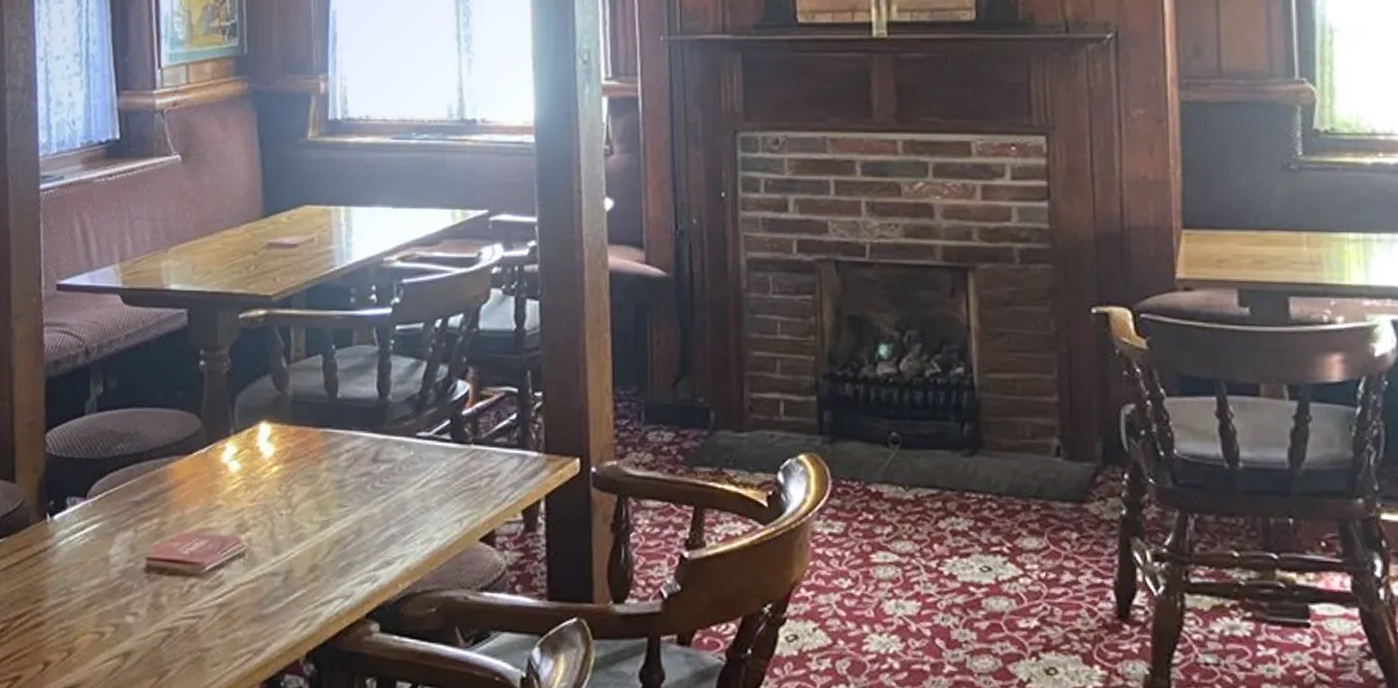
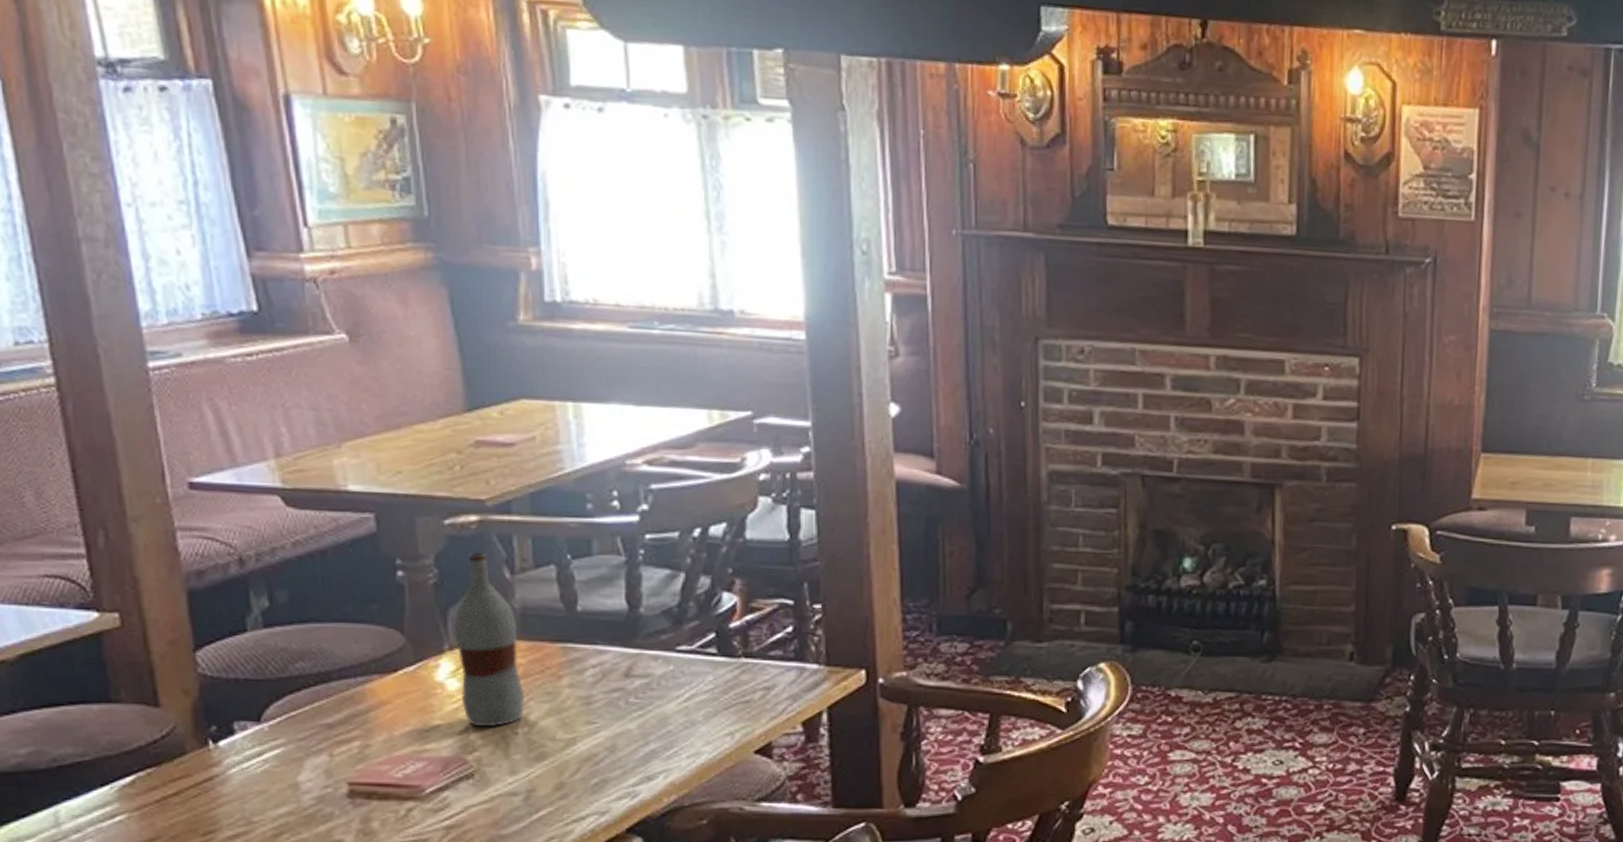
bottle: none [239,343,291,508] -> present [454,551,525,727]

